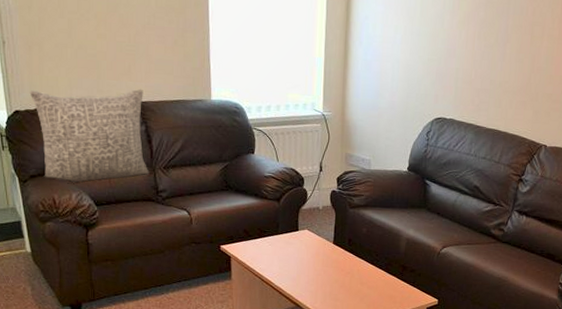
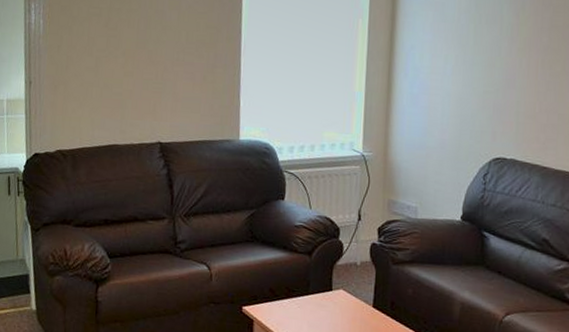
pillow: present [29,88,150,184] -> none [51,128,169,233]

